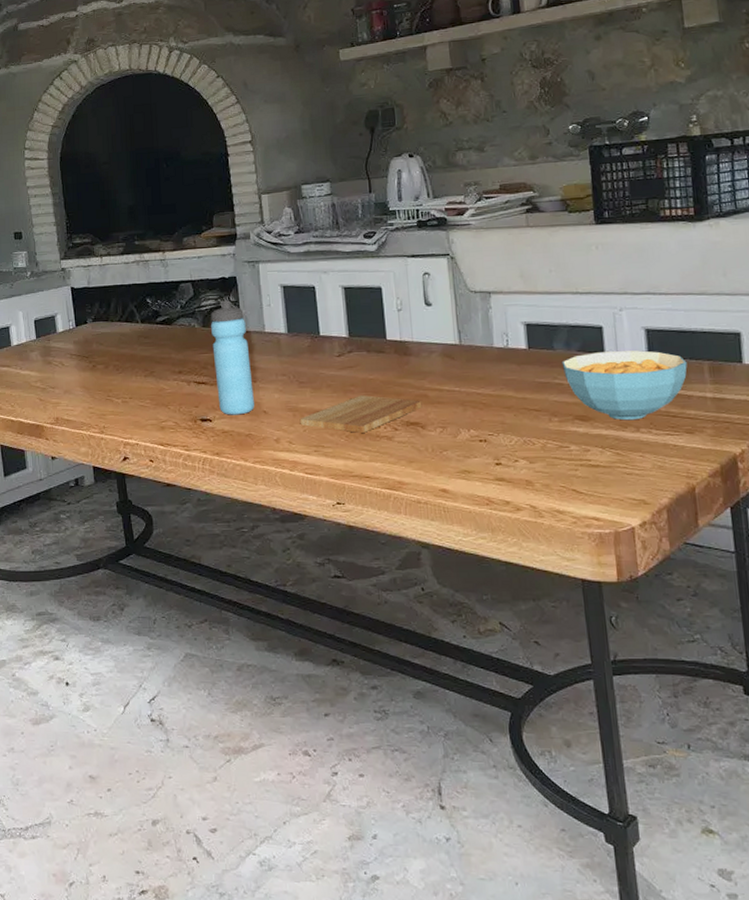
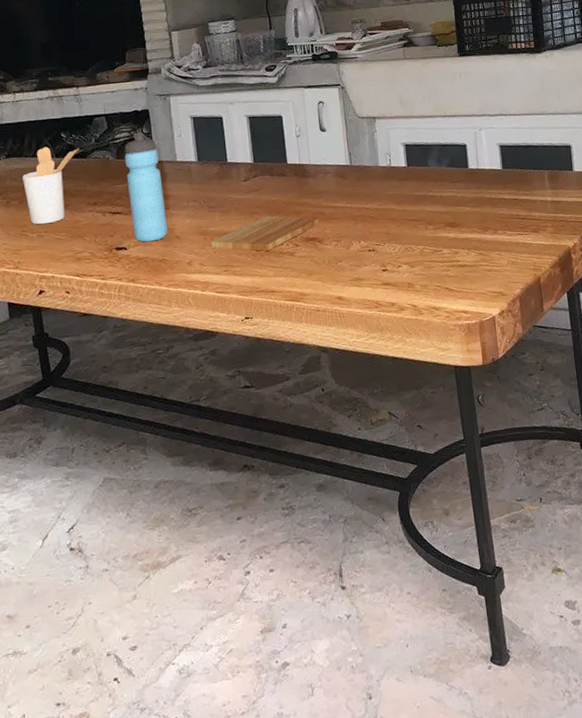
utensil holder: none [108,311,165,391] -> present [23,146,79,225]
cereal bowl: present [561,350,687,421] -> none [434,164,532,225]

